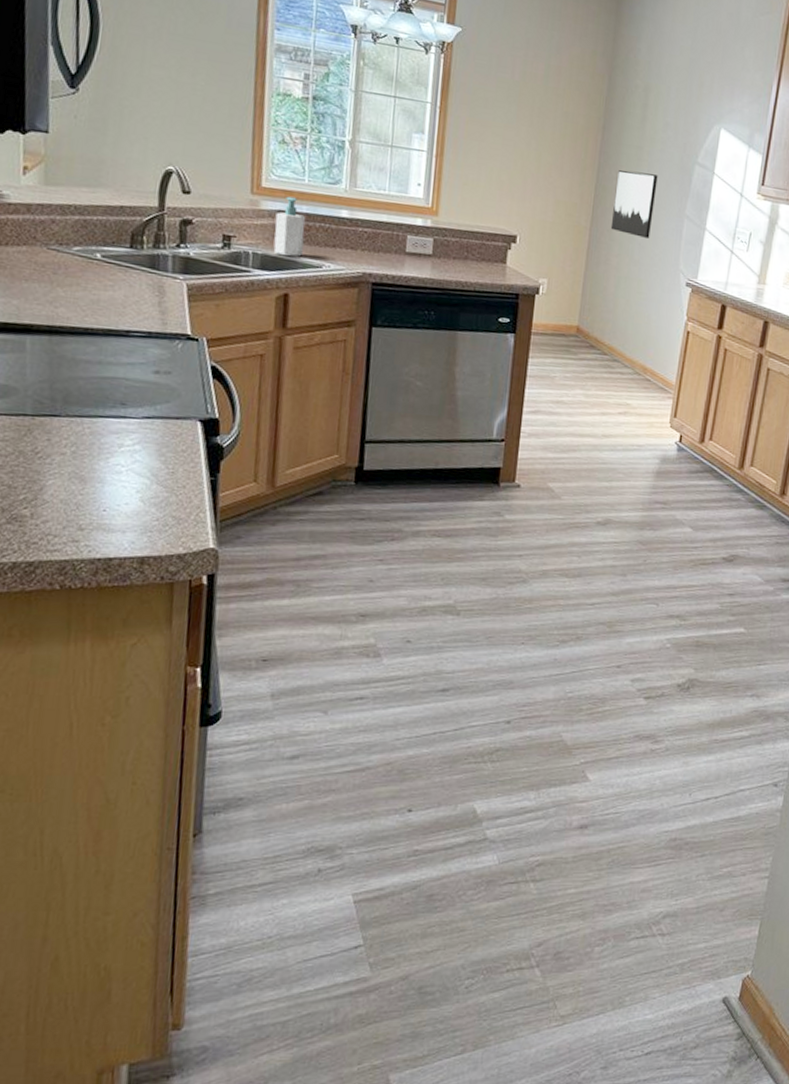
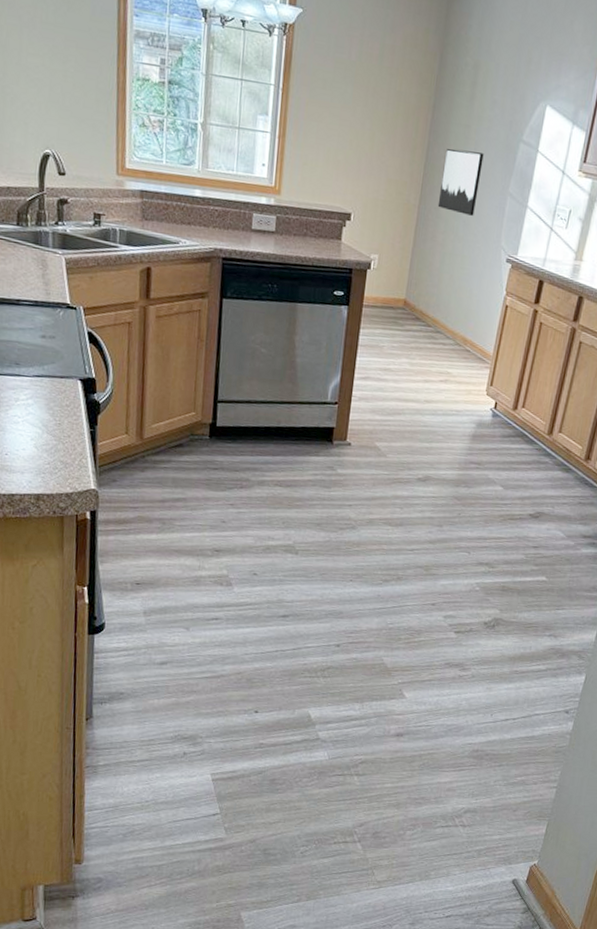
soap bottle: present [273,196,305,257] -> none [137,177,164,233]

